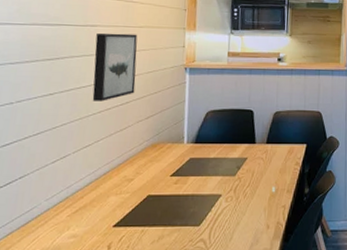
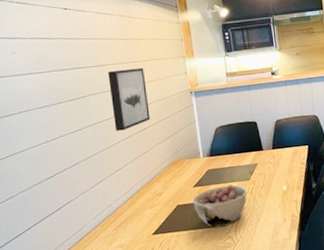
bowl: none [166,178,230,227] -> present [193,184,247,227]

